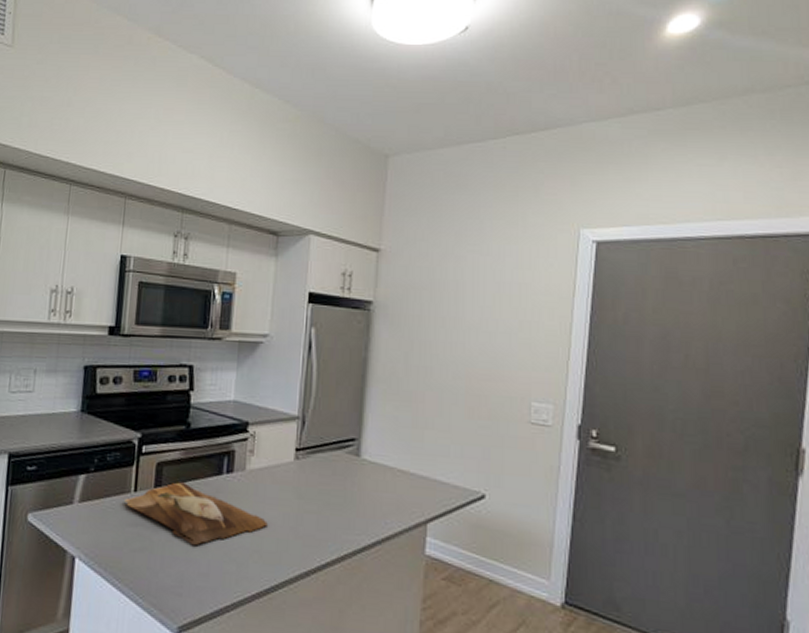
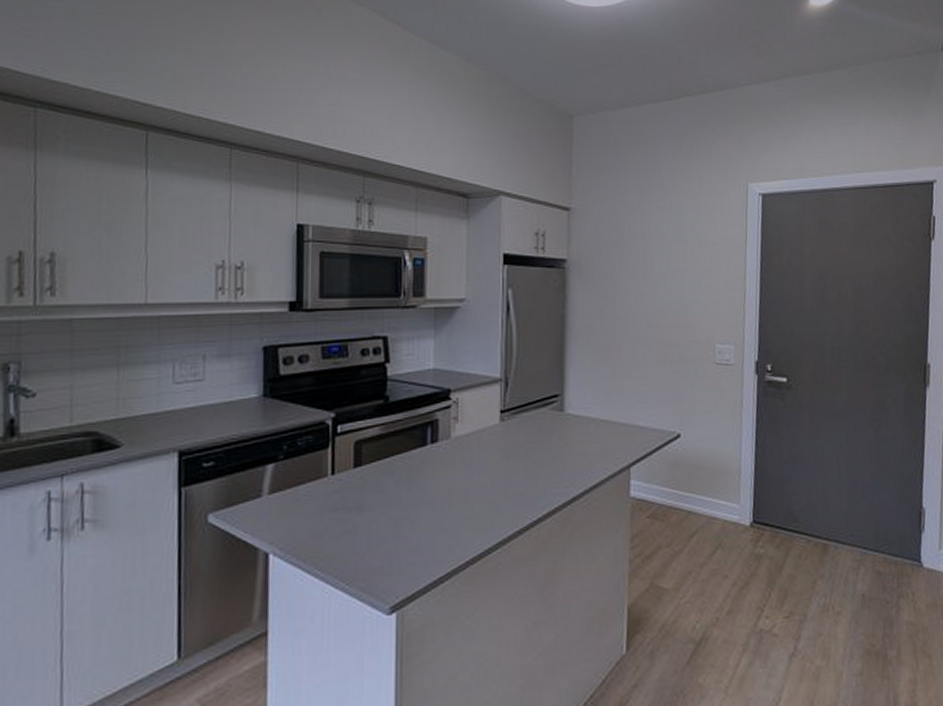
cutting board: present [124,482,268,546] -> none [321,458,477,522]

